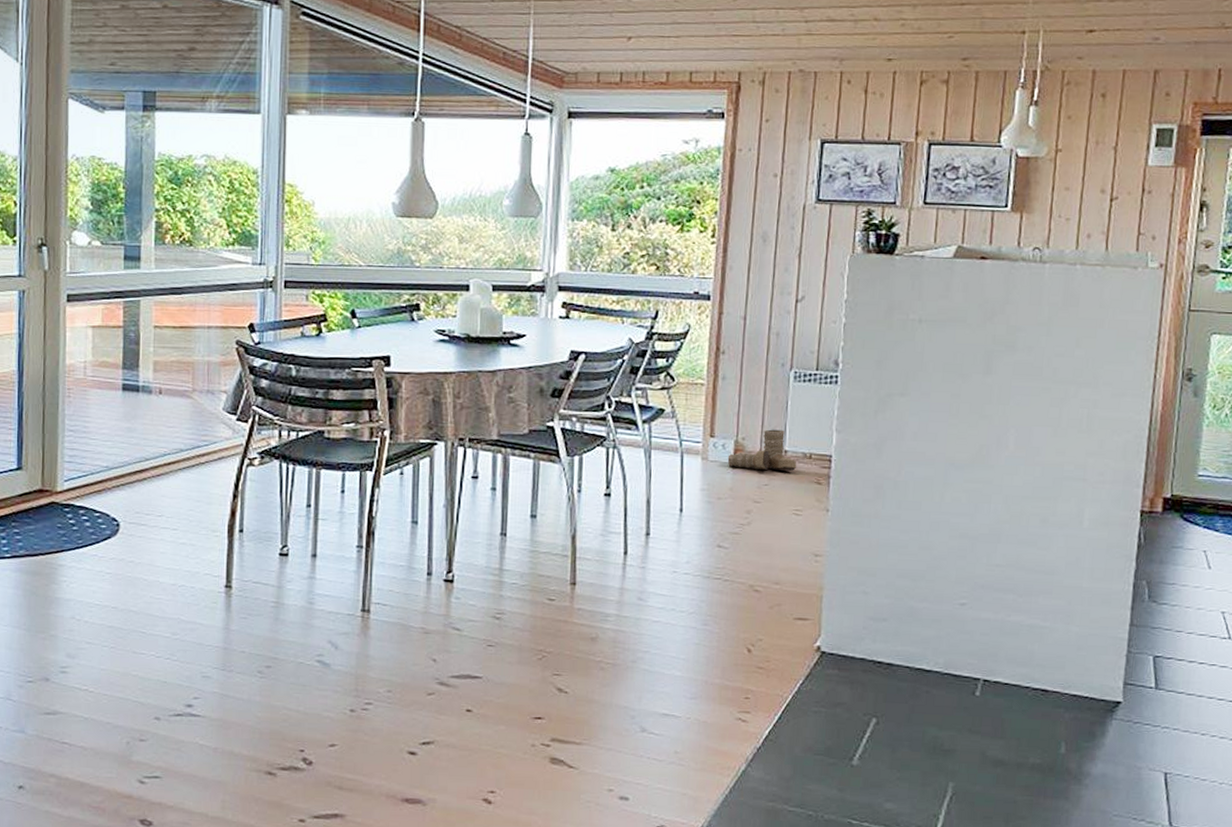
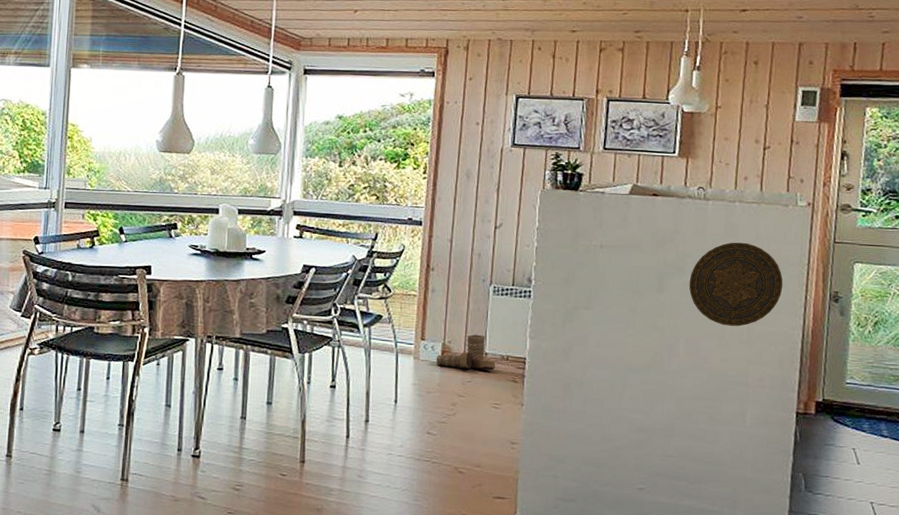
decorative plate: none [1021,312,1130,412] -> present [689,242,783,326]

